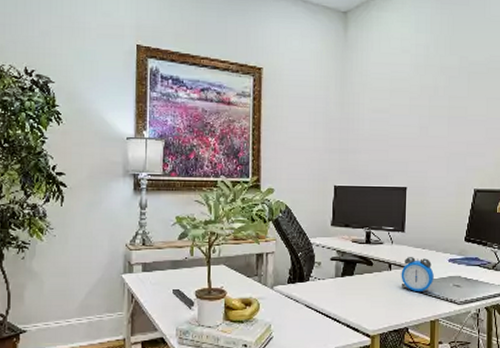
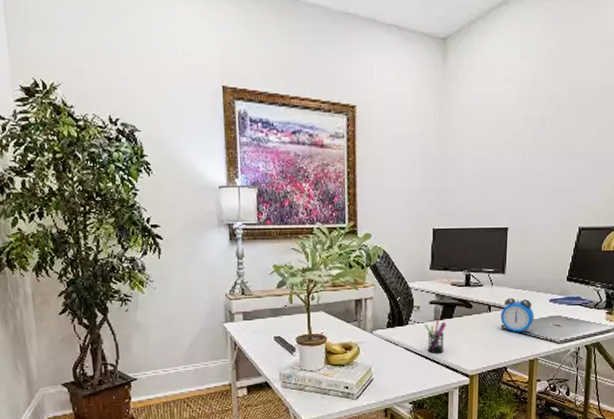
pen holder: none [325,275,347,312] -> present [424,318,446,354]

